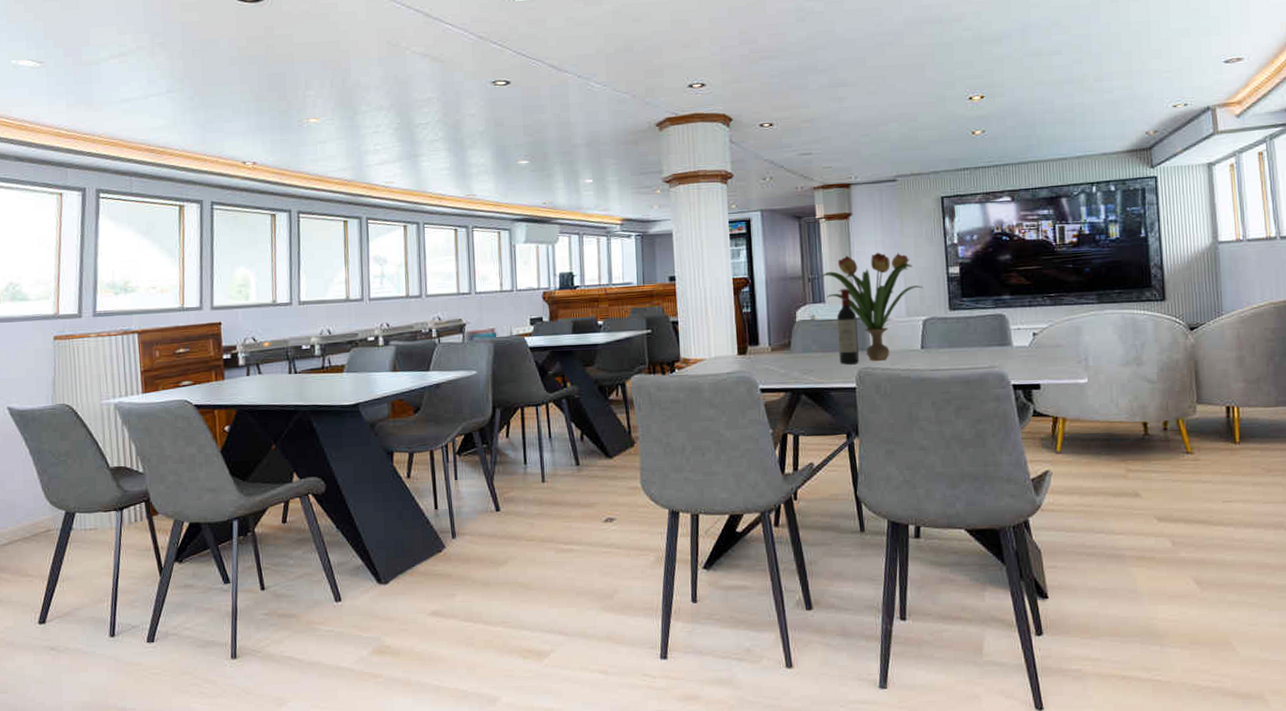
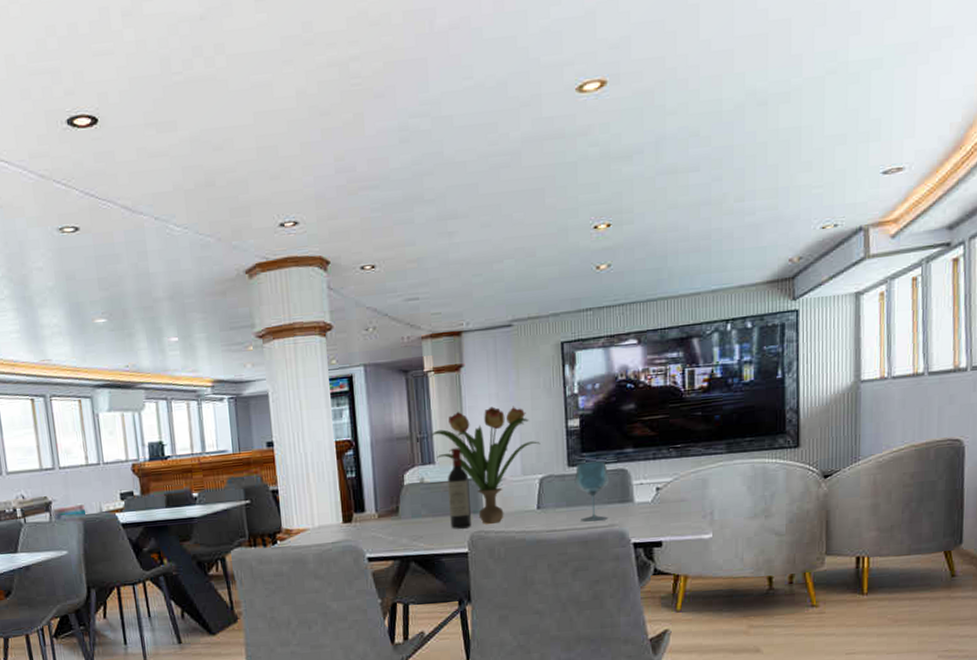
wine glass: none [956,306,989,363] -> present [574,461,610,522]

